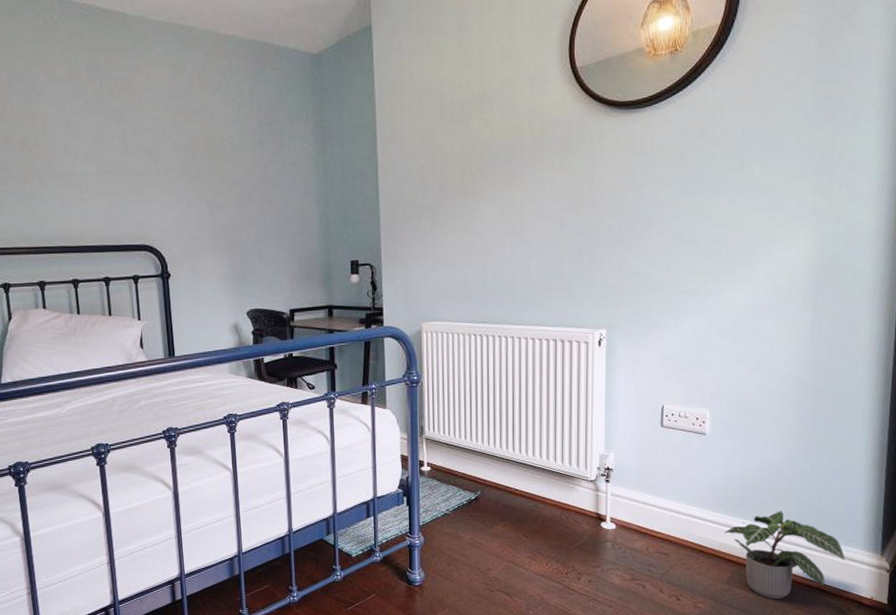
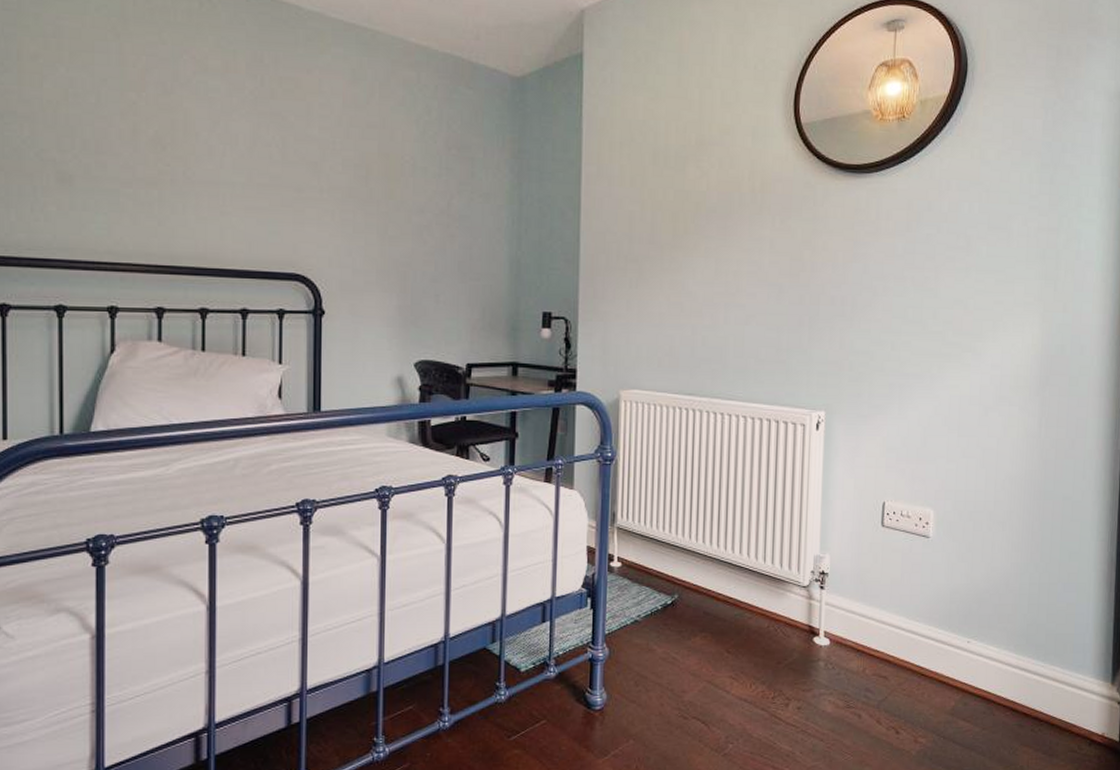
potted plant: present [724,511,845,599] -> none [948,629,1075,734]

